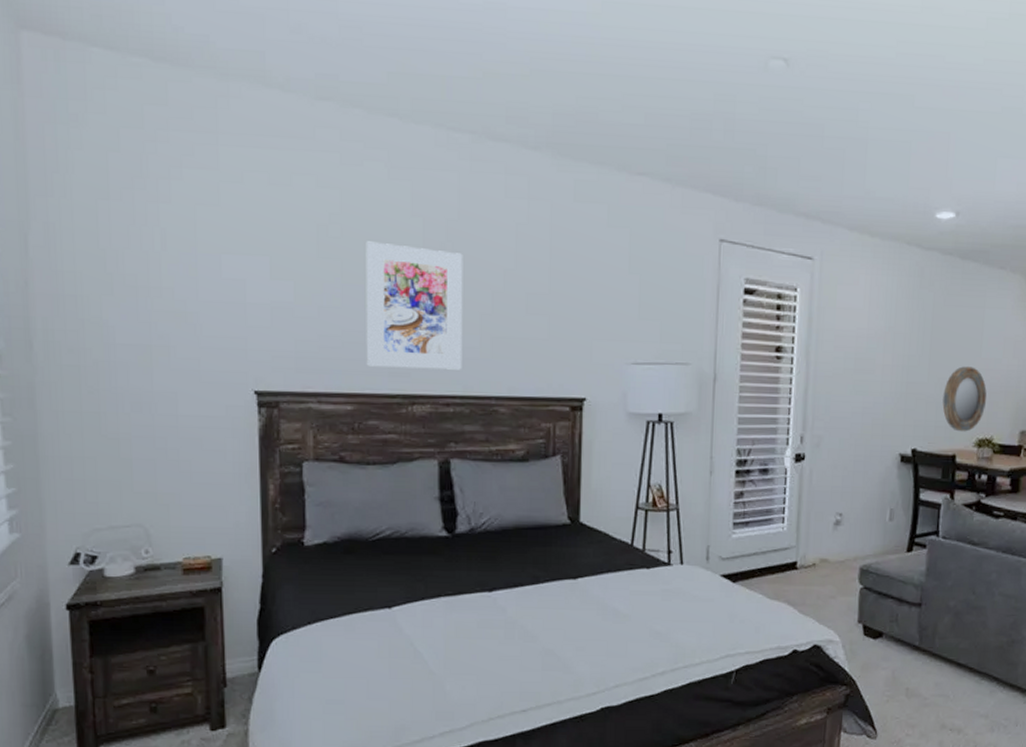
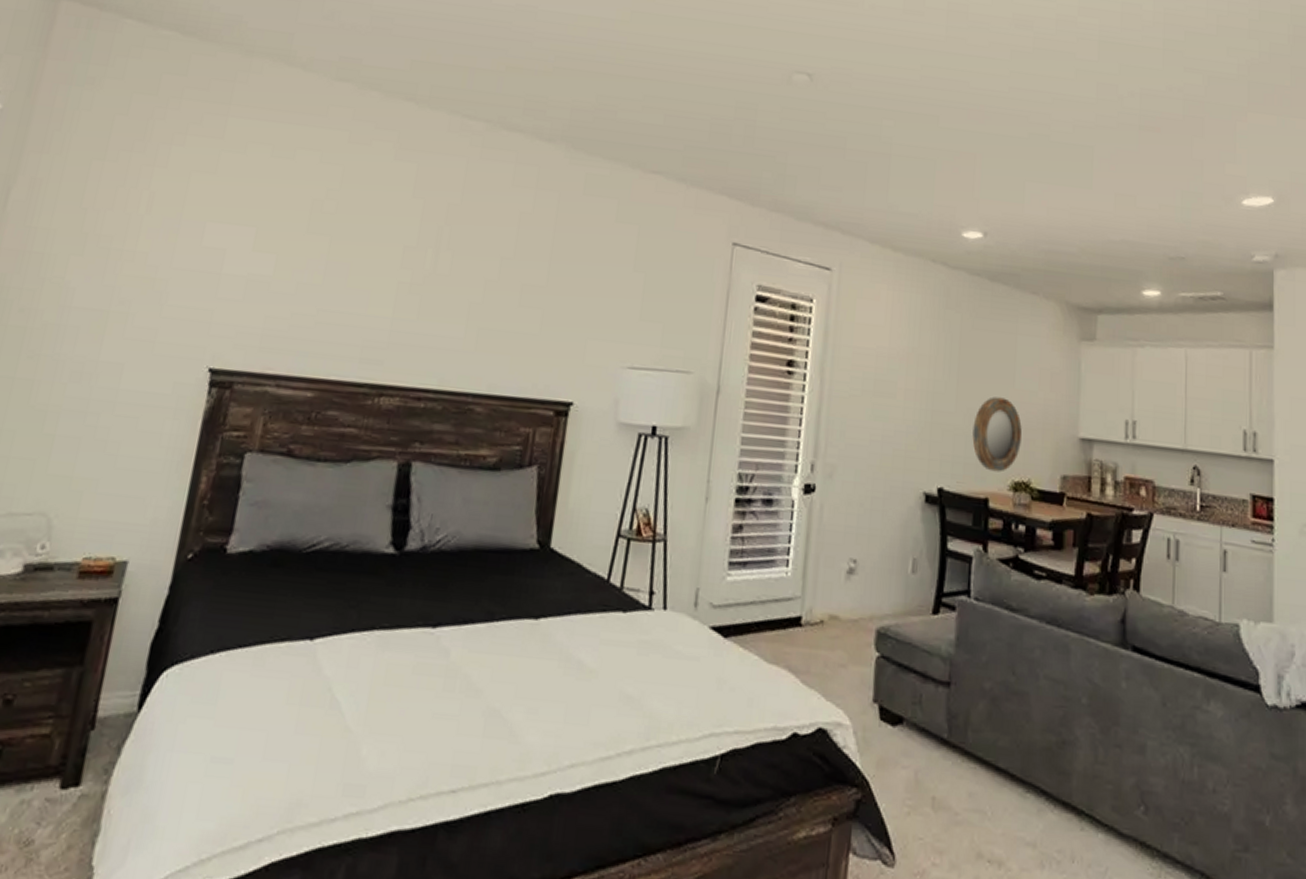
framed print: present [365,241,463,370] -> none [337,219,460,362]

